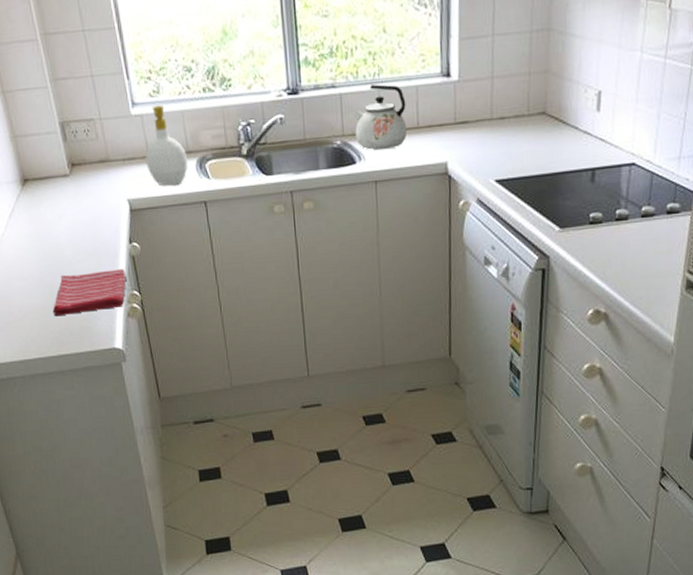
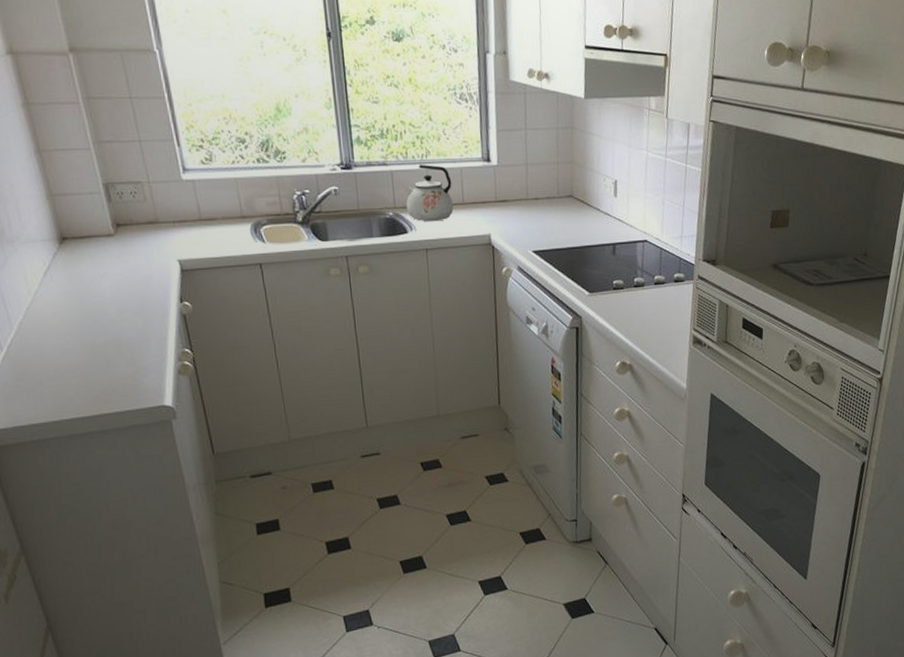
dish towel: present [52,269,126,317] -> none [93,327,177,375]
soap bottle: present [145,105,188,186] -> none [197,172,242,248]

